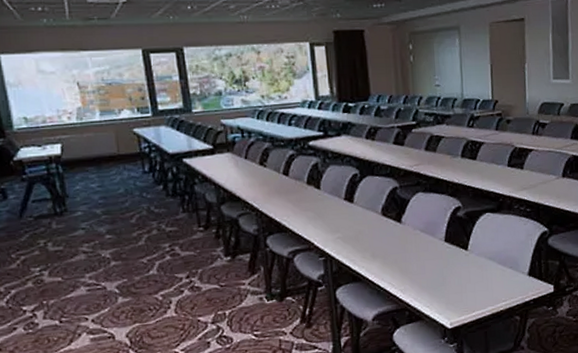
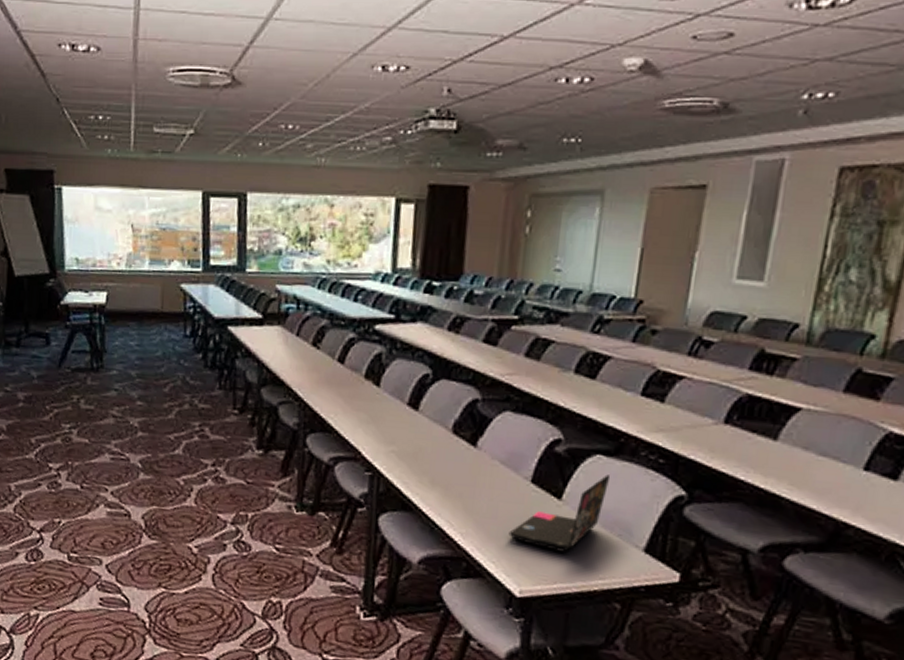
laptop: none [435,226,498,288] -> present [508,474,611,552]

